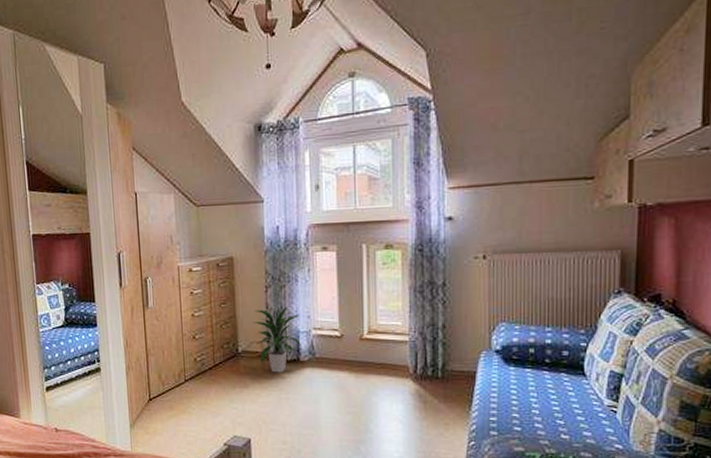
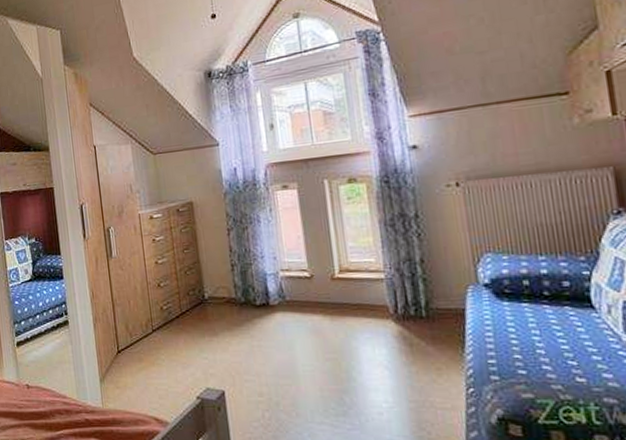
indoor plant: present [252,305,303,373] -> none [216,247,271,319]

